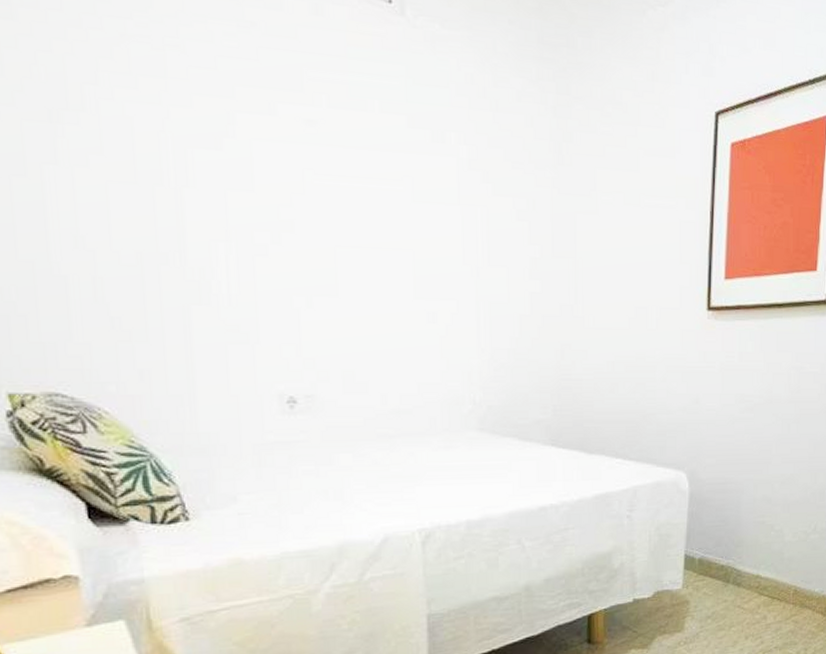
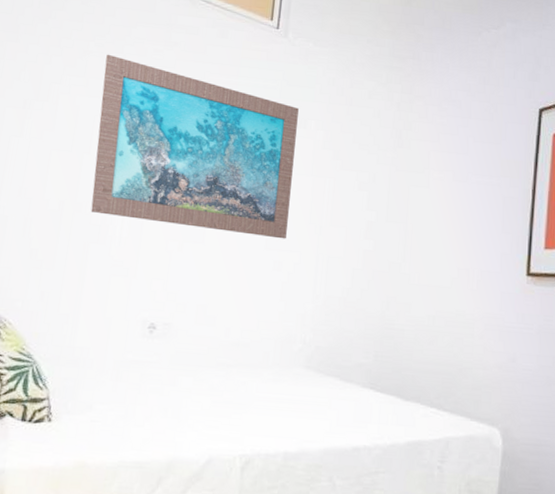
wall art: none [155,39,438,285] -> present [90,54,299,239]

